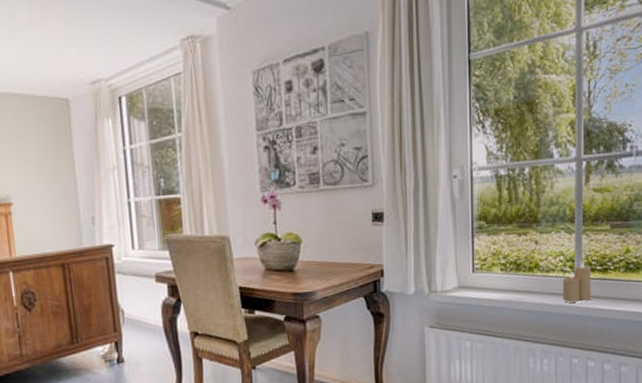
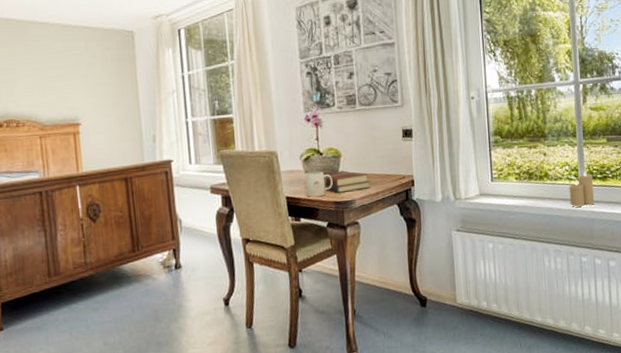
mug: none [259,258,292,288] -> present [304,171,333,197]
books: none [280,258,334,283] -> present [322,170,371,193]

